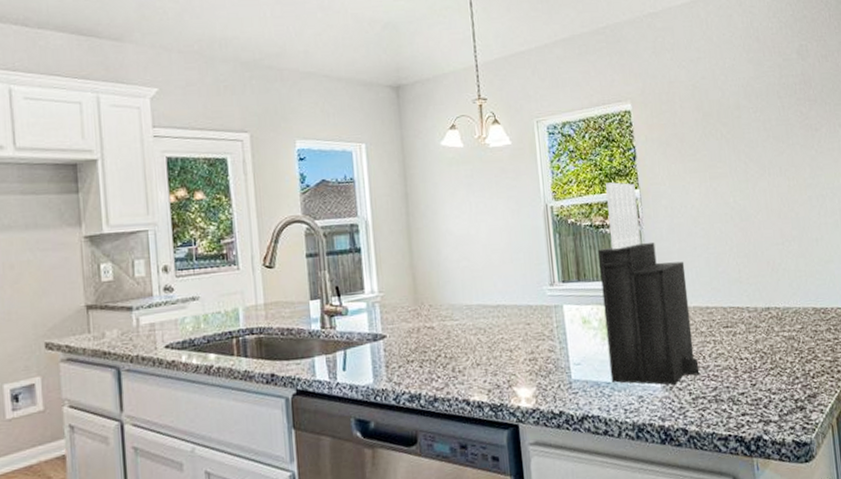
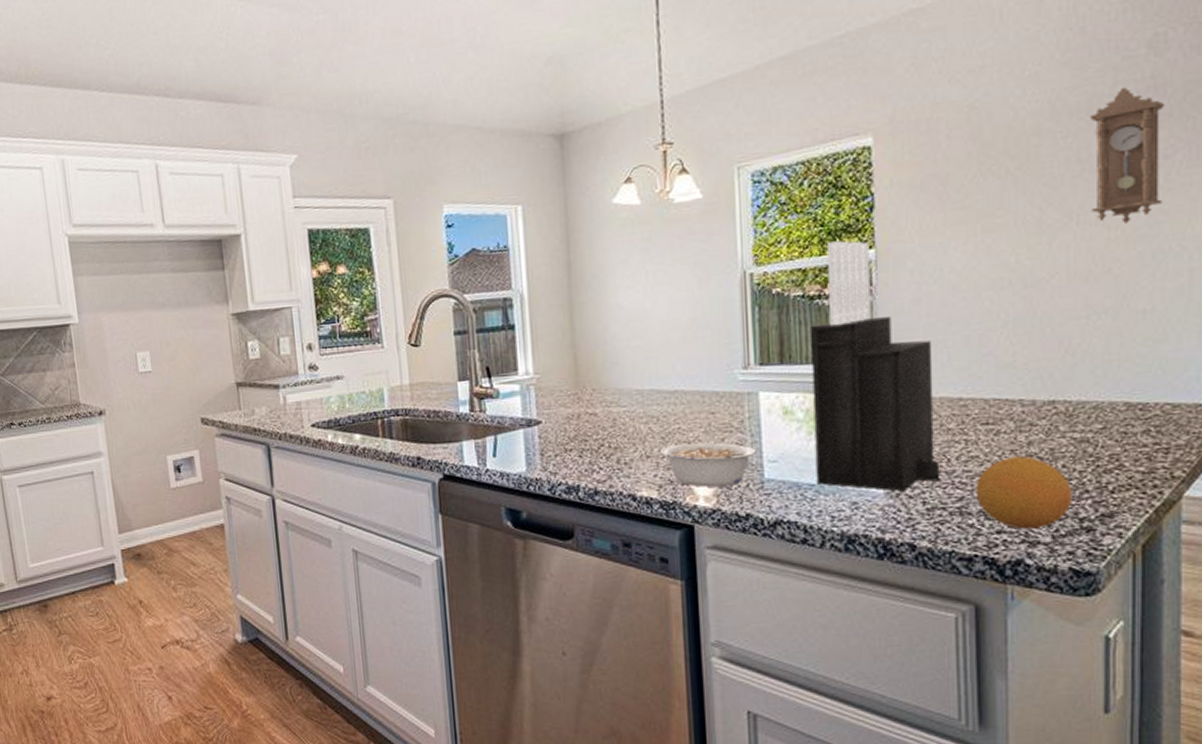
legume: none [487,350,564,390] -> present [659,443,757,487]
fruit: none [724,351,789,411] -> present [975,455,1072,529]
pendulum clock: none [768,80,819,176] -> present [1089,87,1166,224]

